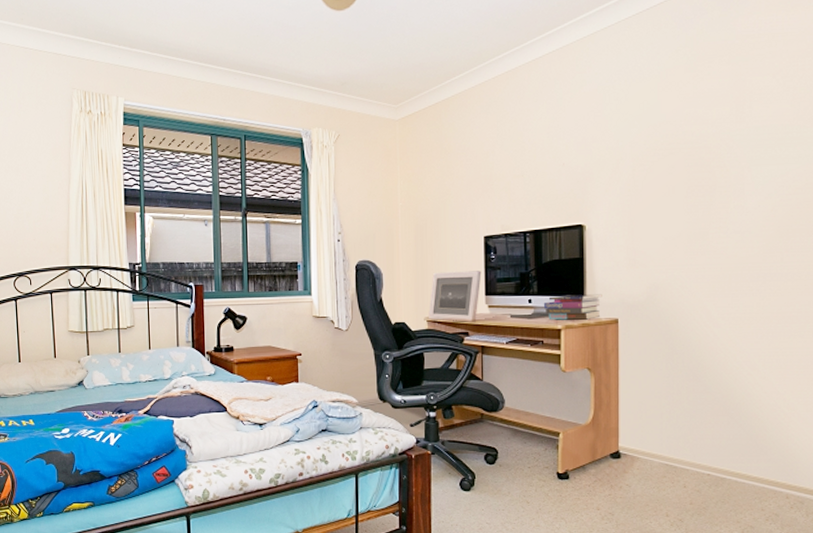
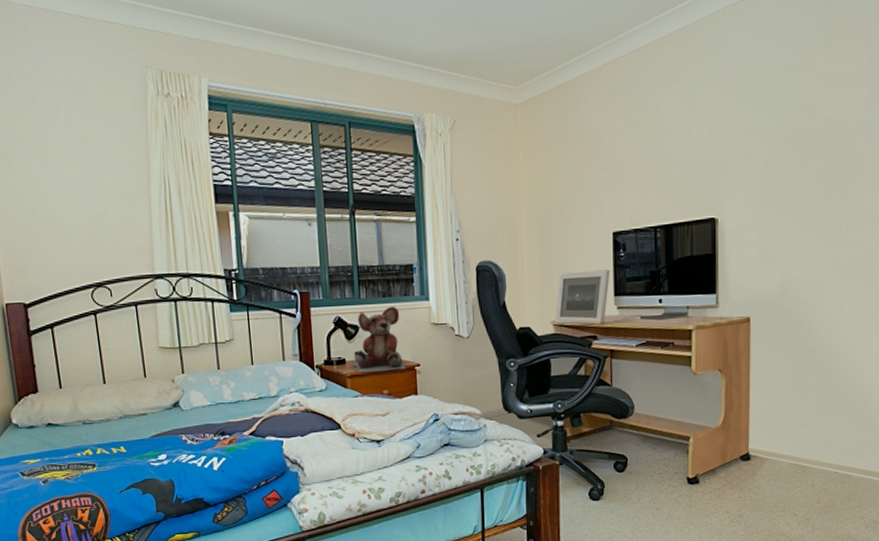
stuffed animal: none [239,299,288,360] -> present [352,306,406,373]
books: present [544,294,602,320] -> none [675,291,734,321]

